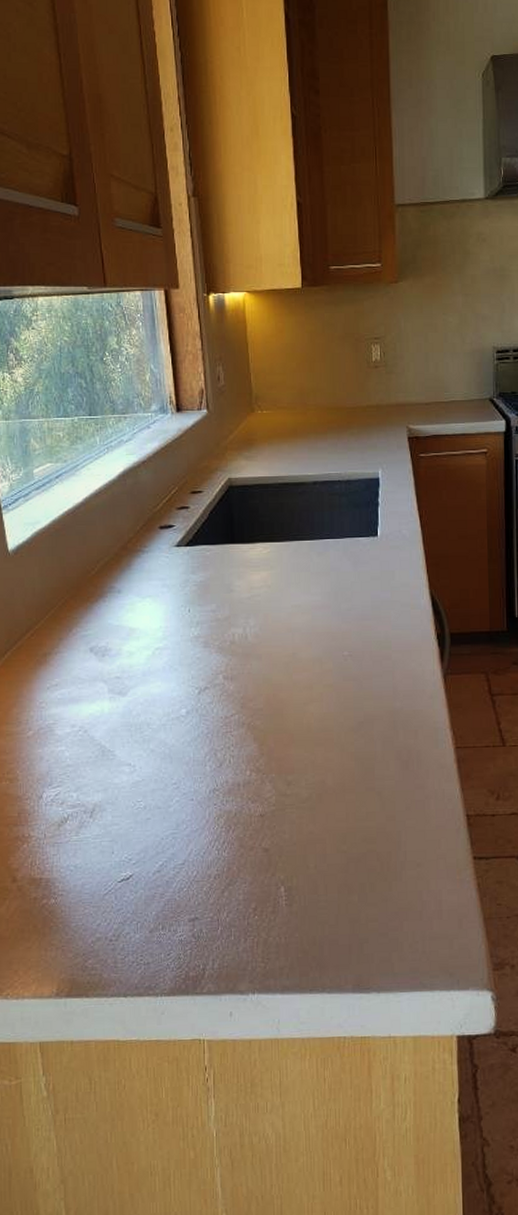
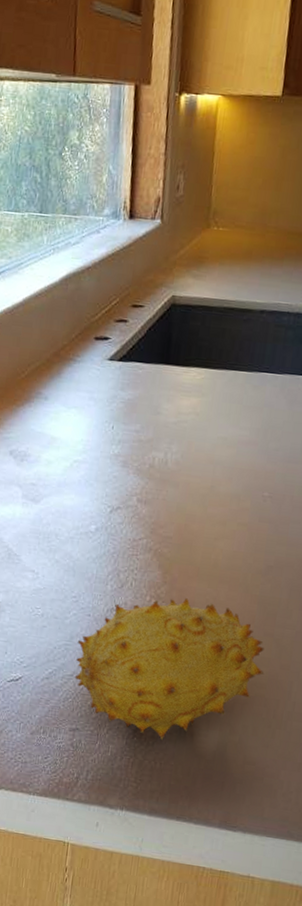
fruit: none [184,766,372,914] -> present [74,598,265,741]

